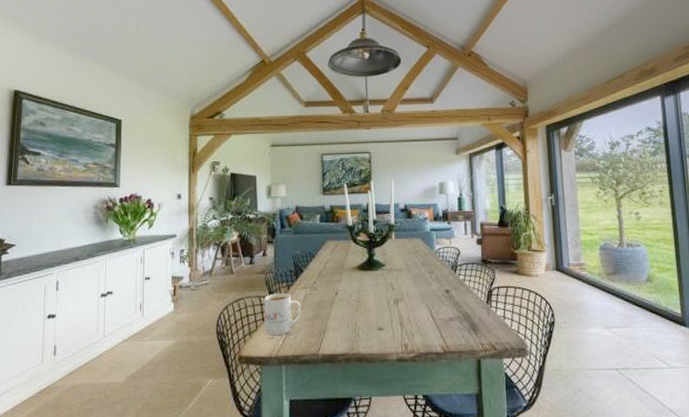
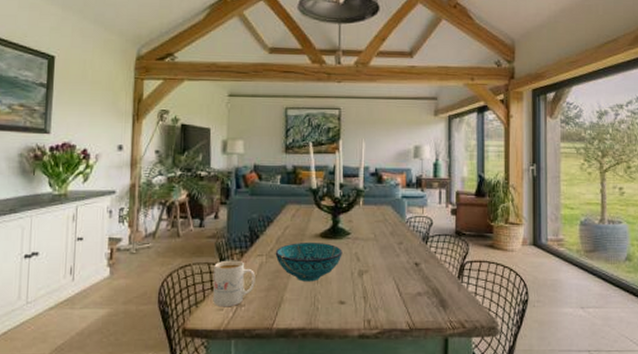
bowl: none [318,274,379,311] -> present [275,241,343,282]

